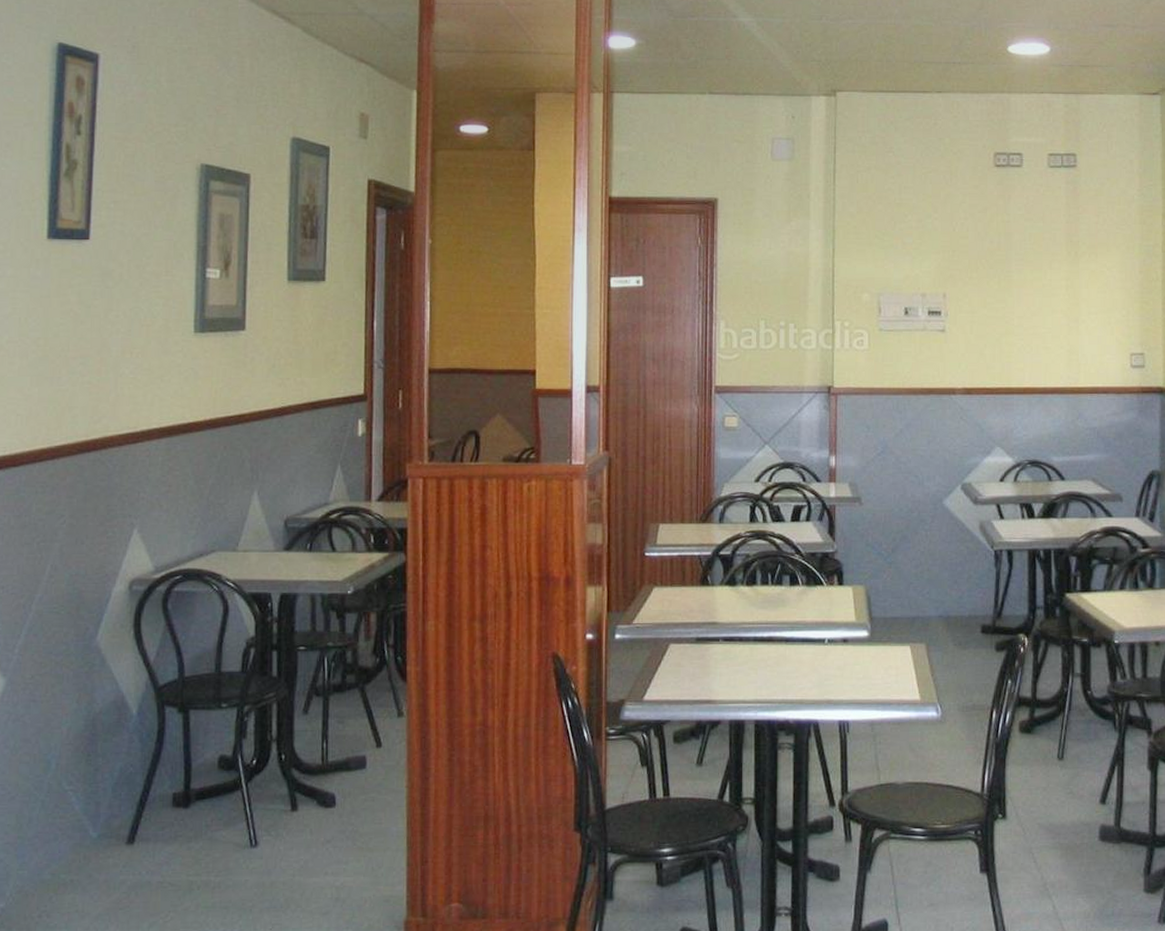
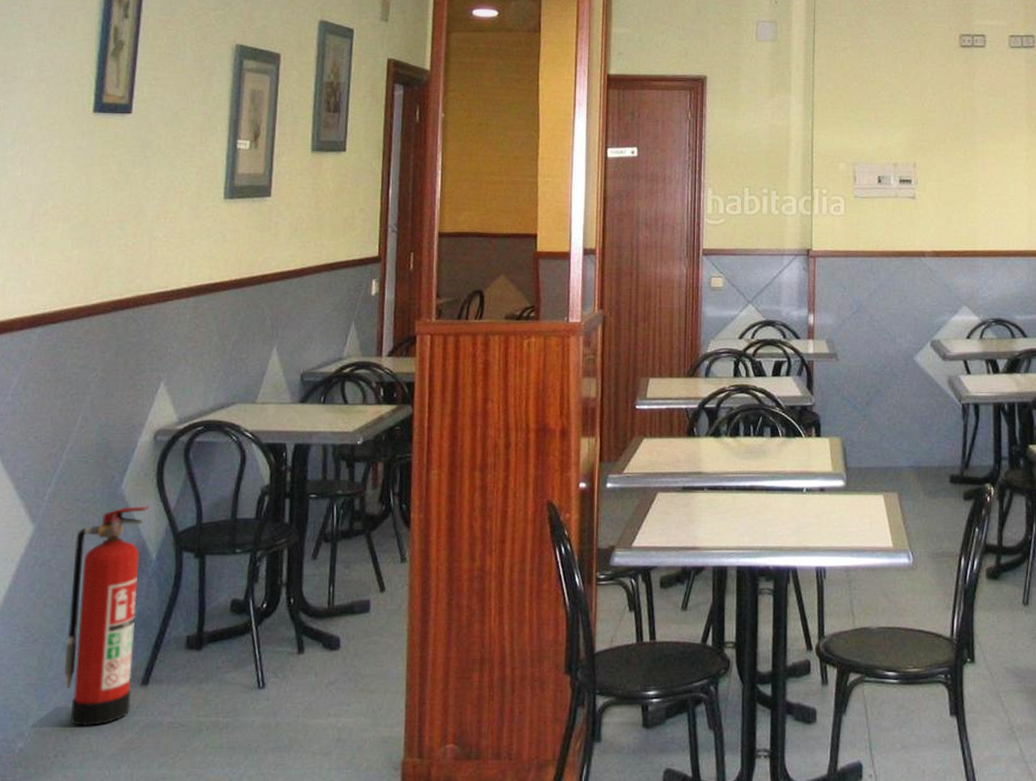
fire extinguisher: none [44,659,127,886] -> present [64,506,149,726]

